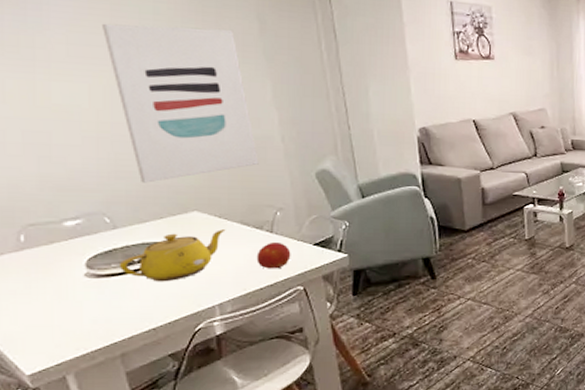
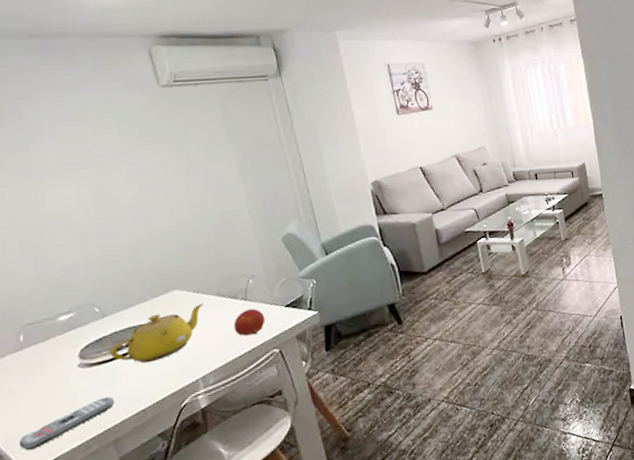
remote control: none [17,310,124,354] -> present [19,396,115,451]
wall art: present [102,23,259,183] -> none [87,119,230,270]

